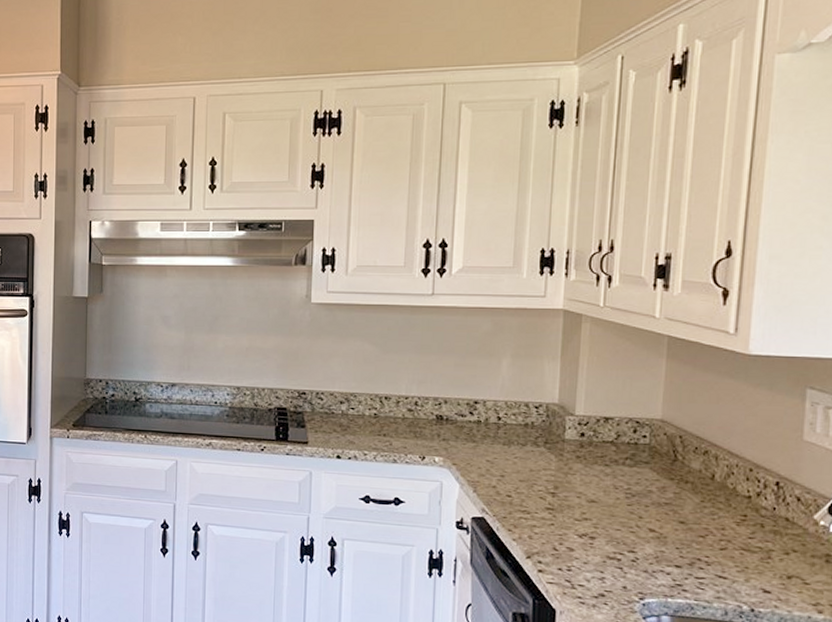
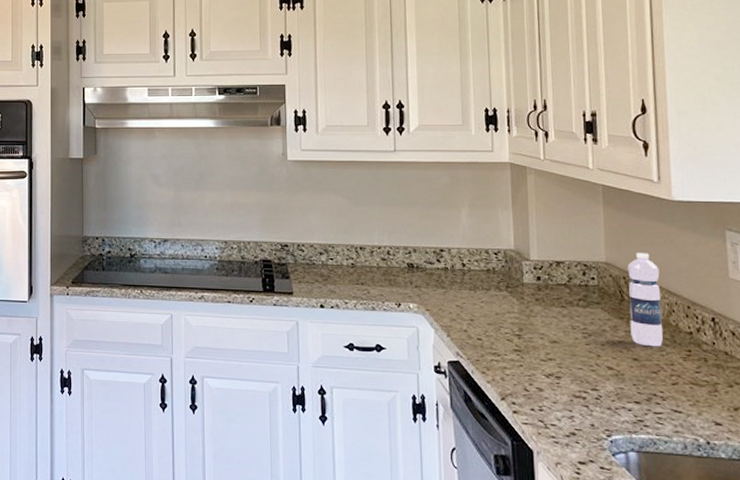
water bottle: none [680,410,723,511] -> present [627,253,663,347]

